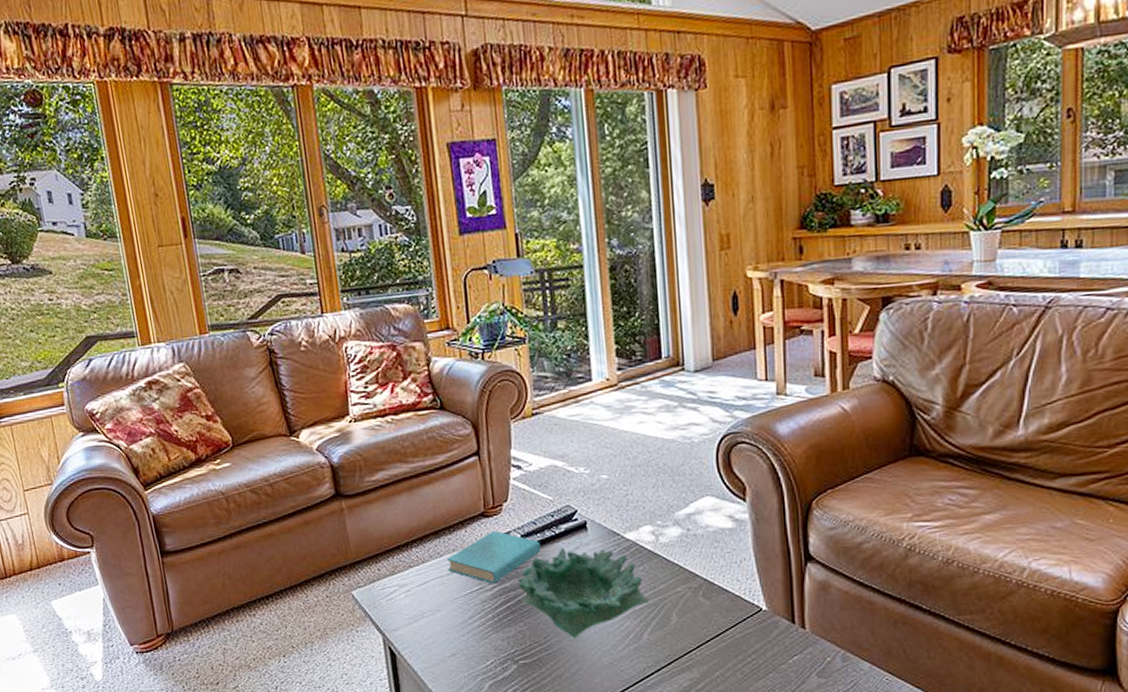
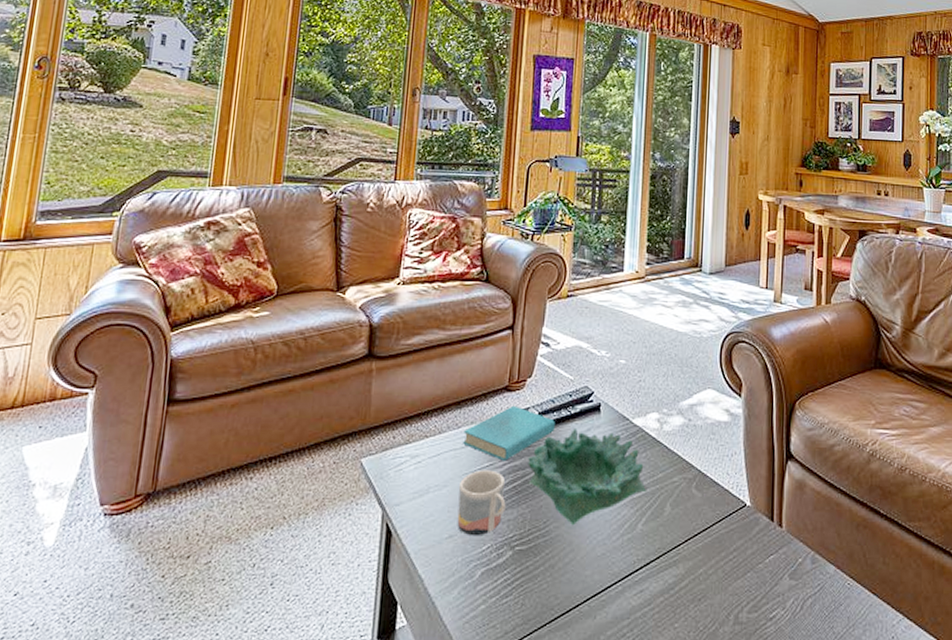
mug: none [452,593,503,654] -> present [457,470,506,536]

